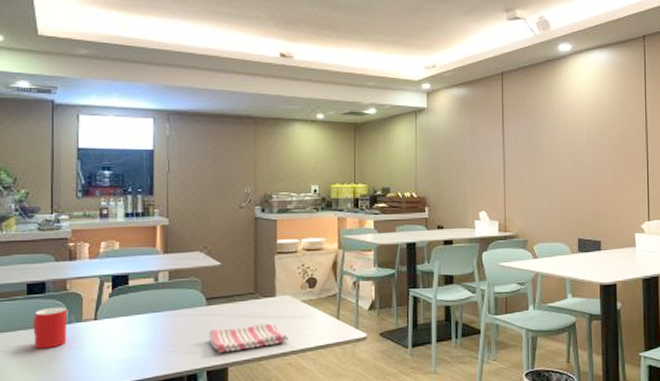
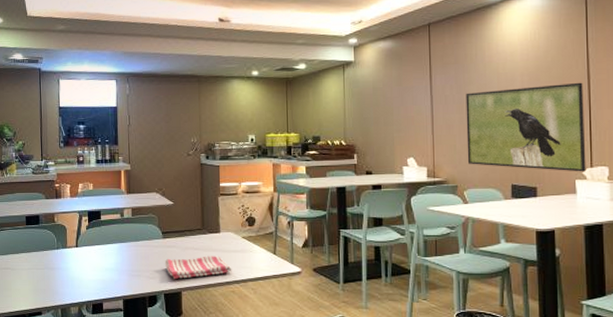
cup: present [33,306,67,349] -> none [31,235,56,269]
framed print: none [536,138,644,226] -> present [466,82,586,172]

